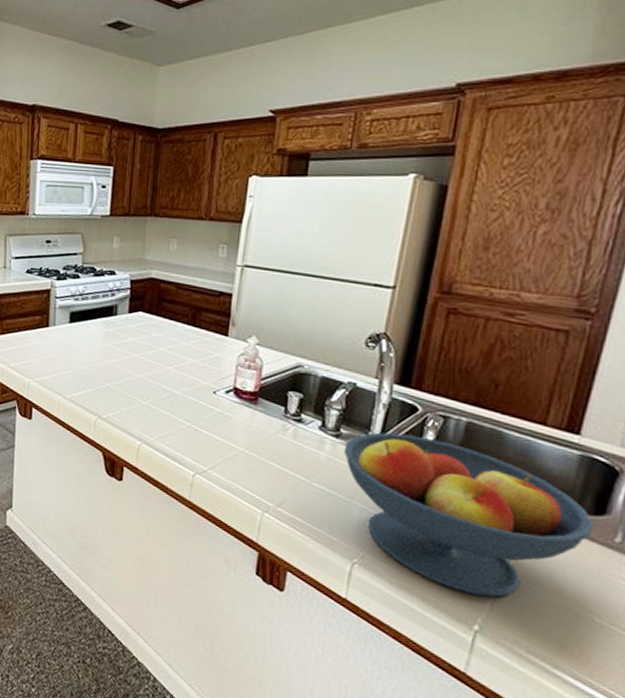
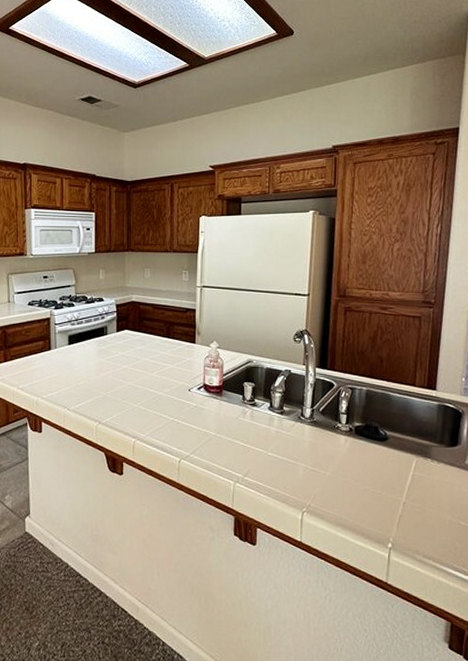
fruit bowl: present [343,432,594,597] -> none [287,405,452,520]

